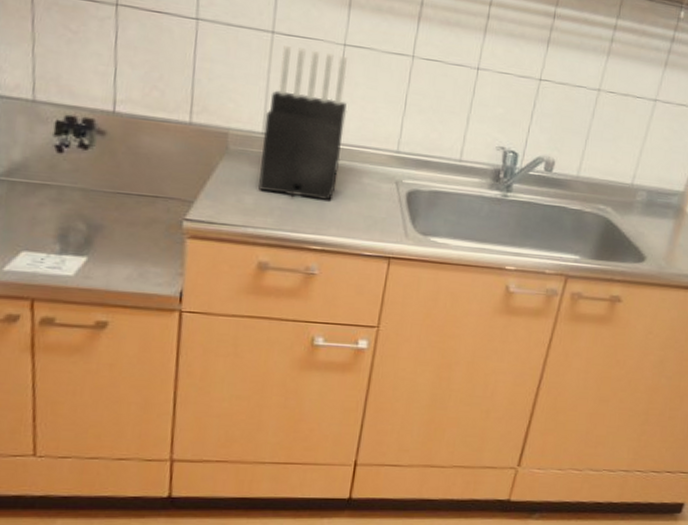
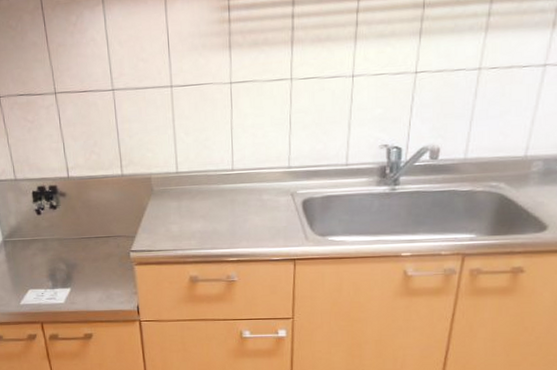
knife block: present [258,46,347,200] -> none [176,92,242,221]

